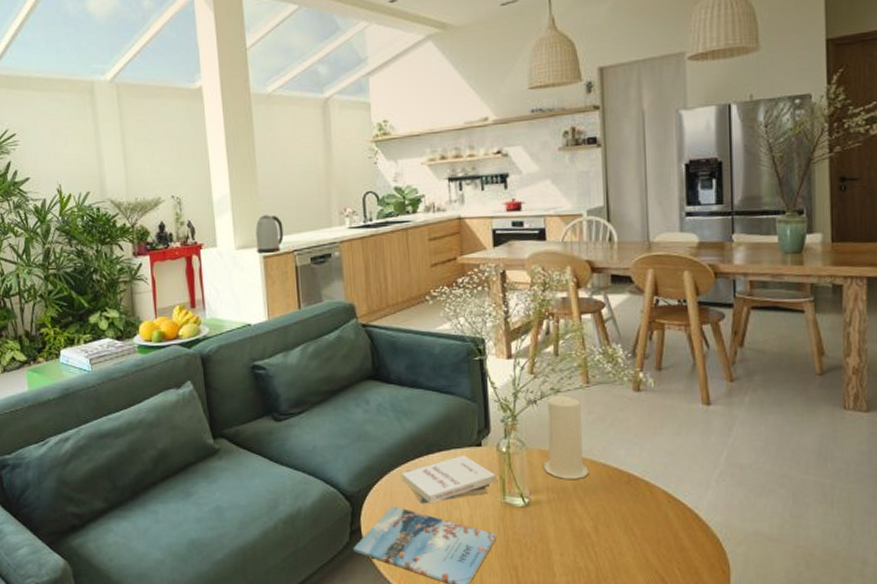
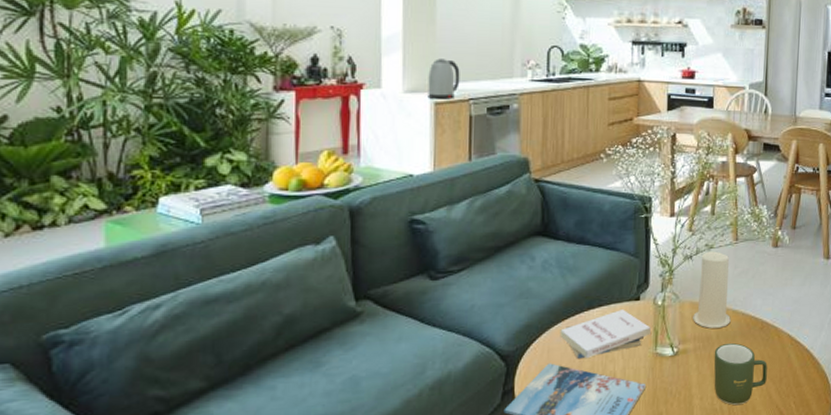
mug: none [572,497,640,566] -> present [713,343,768,406]

